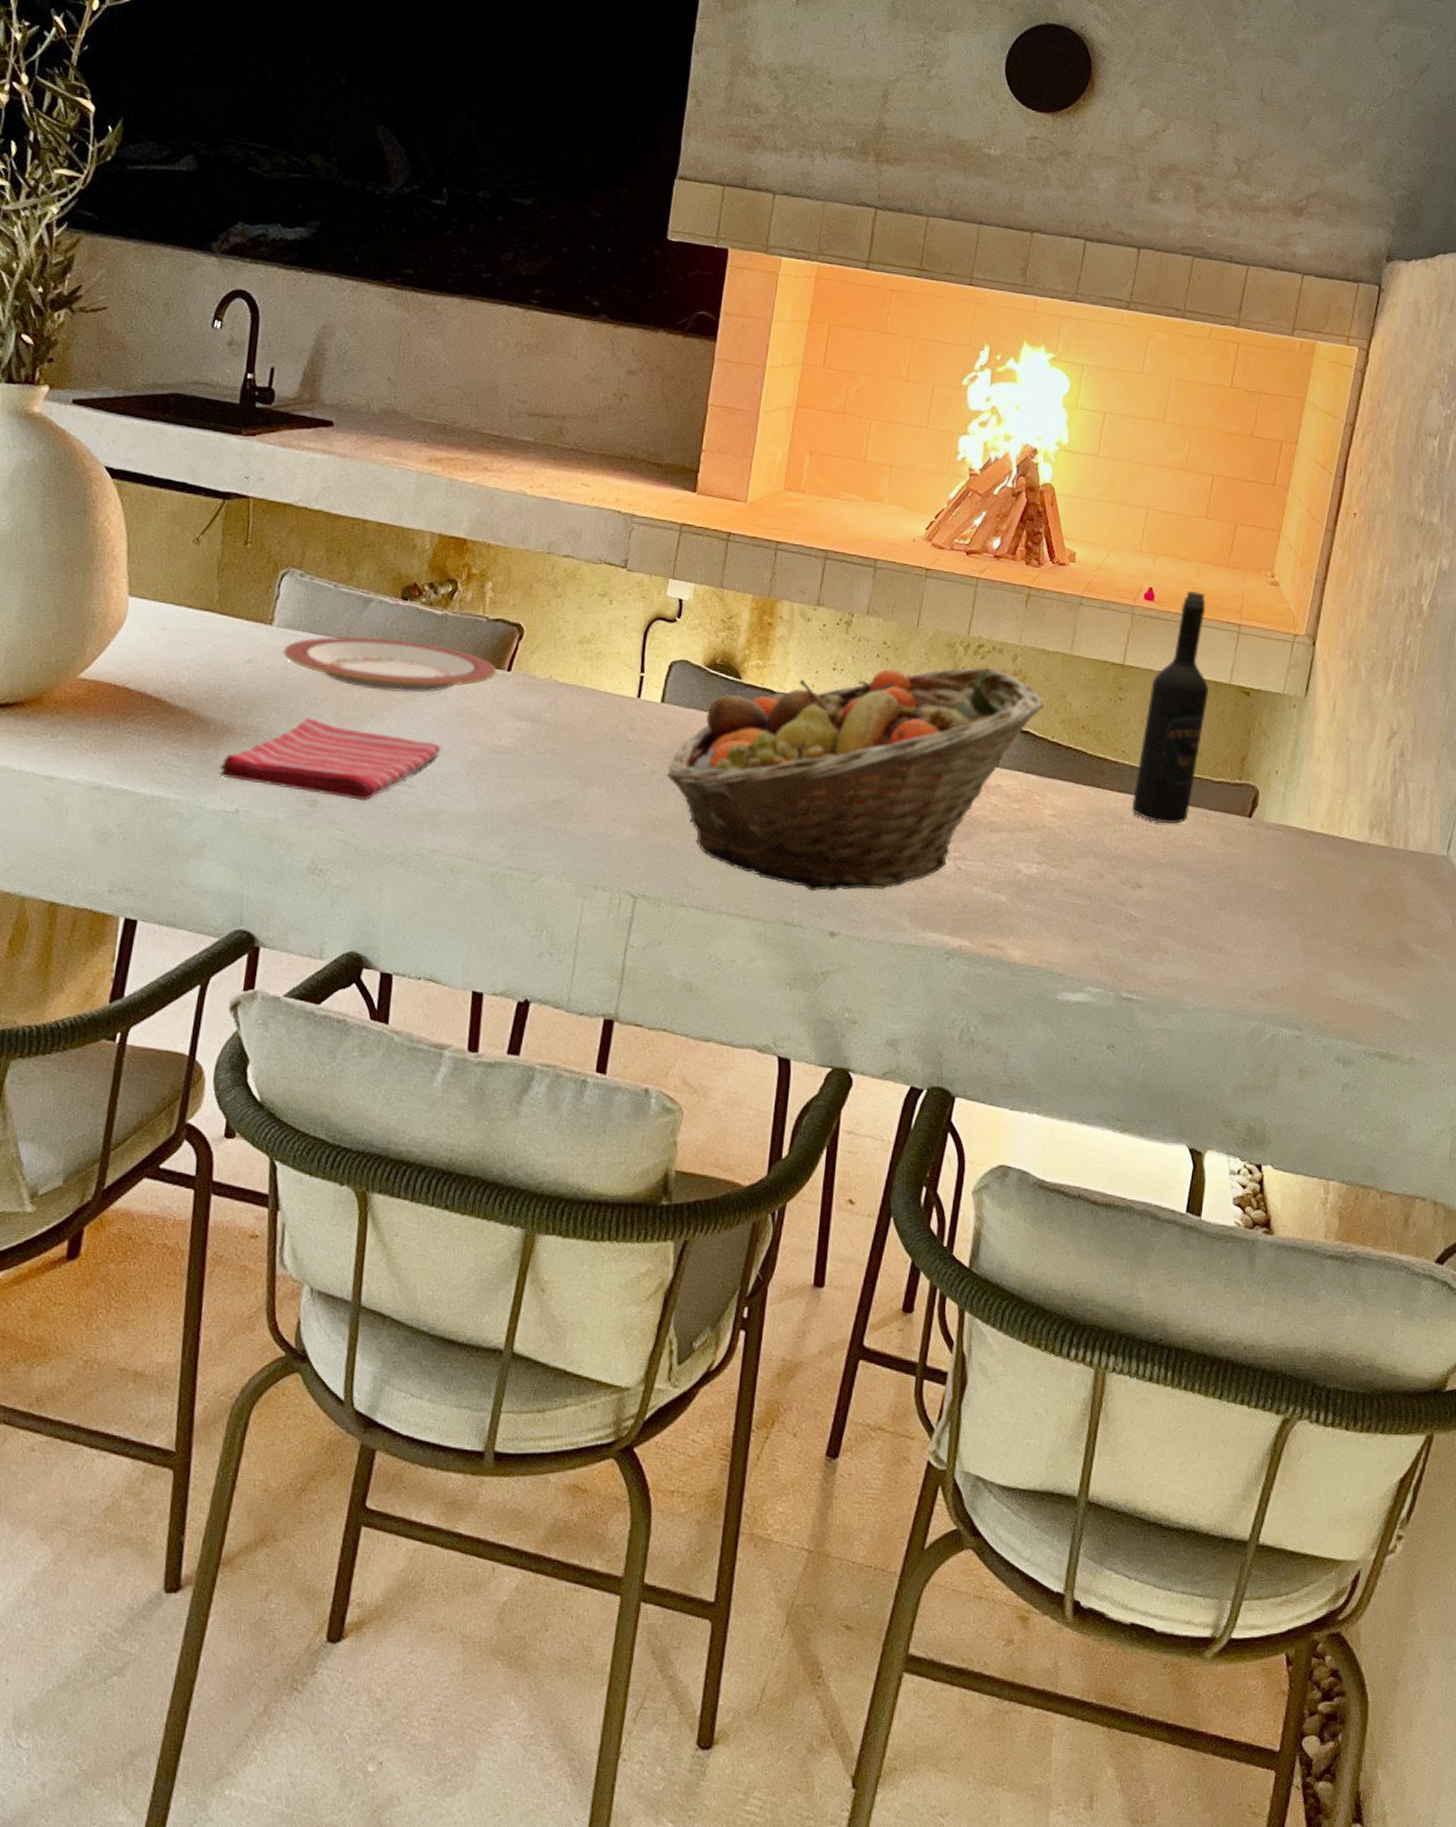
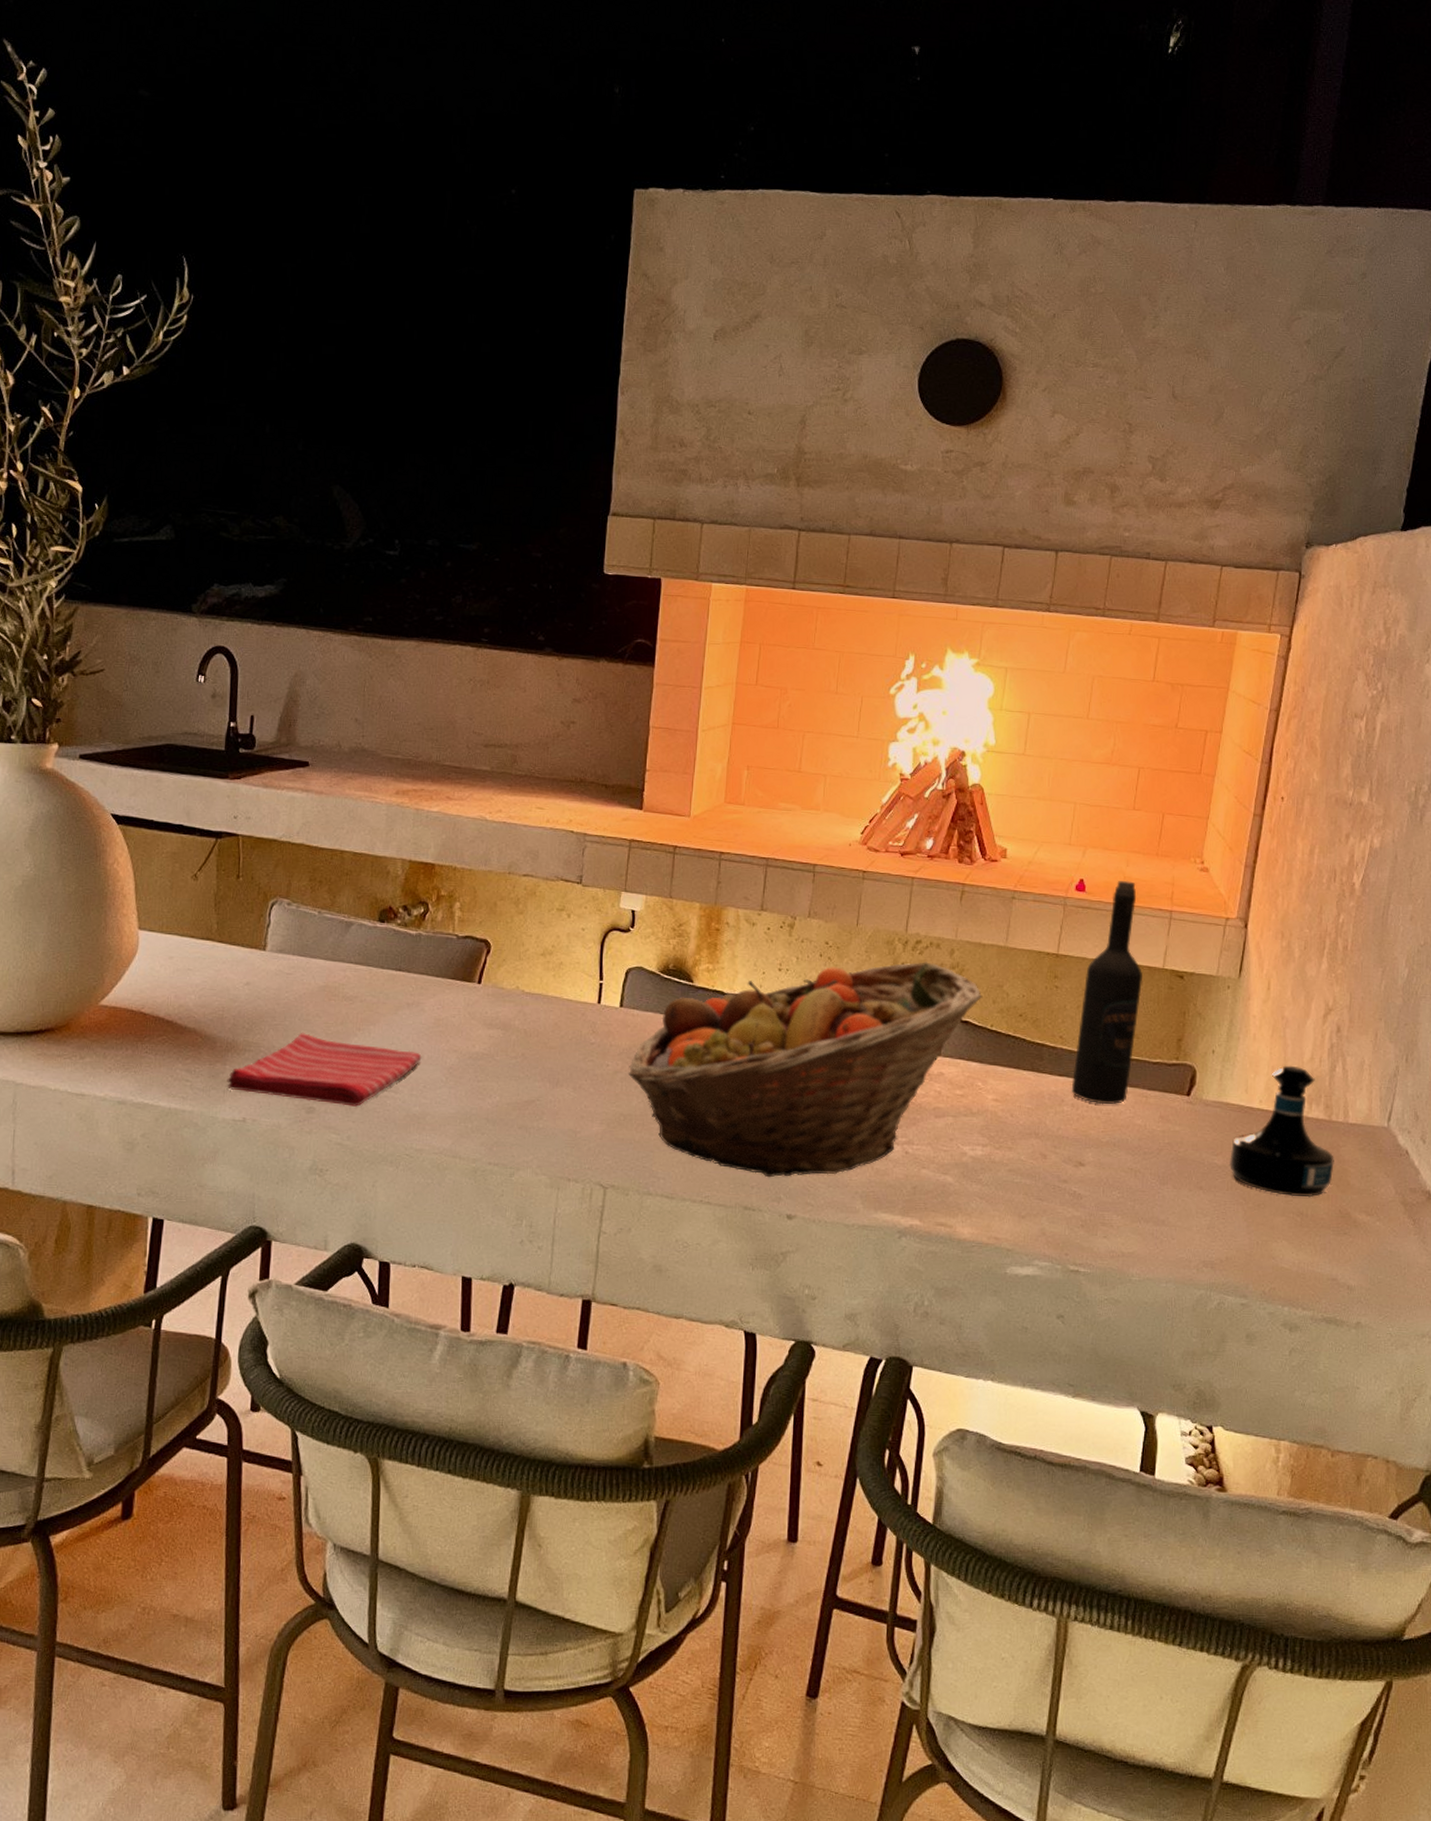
plate: present [283,636,498,693] -> none [276,957,469,1007]
tequila bottle: none [1288,789,1393,927] -> present [1228,1065,1334,1198]

